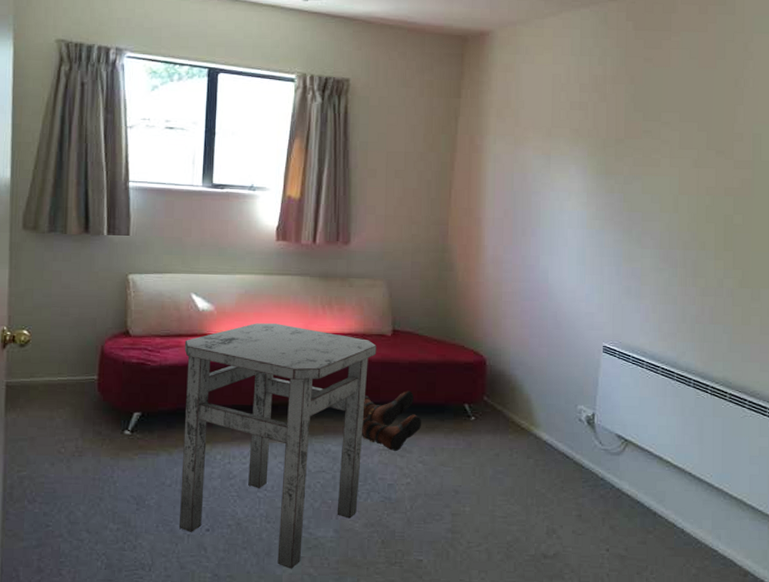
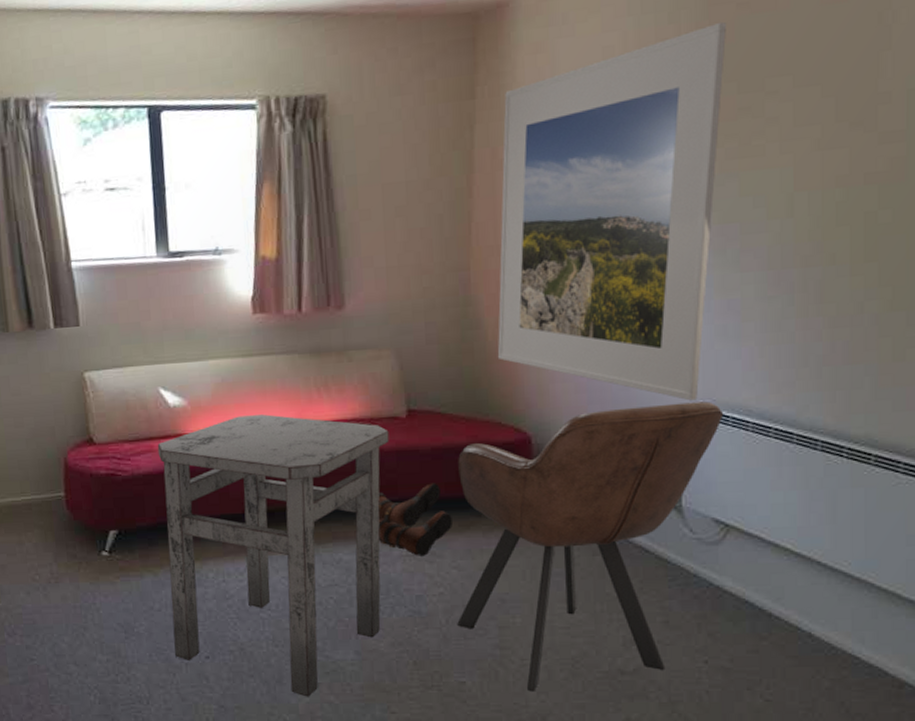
armchair: none [419,342,626,570] -> present [457,401,723,692]
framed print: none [464,69,637,341] -> present [497,21,726,401]

